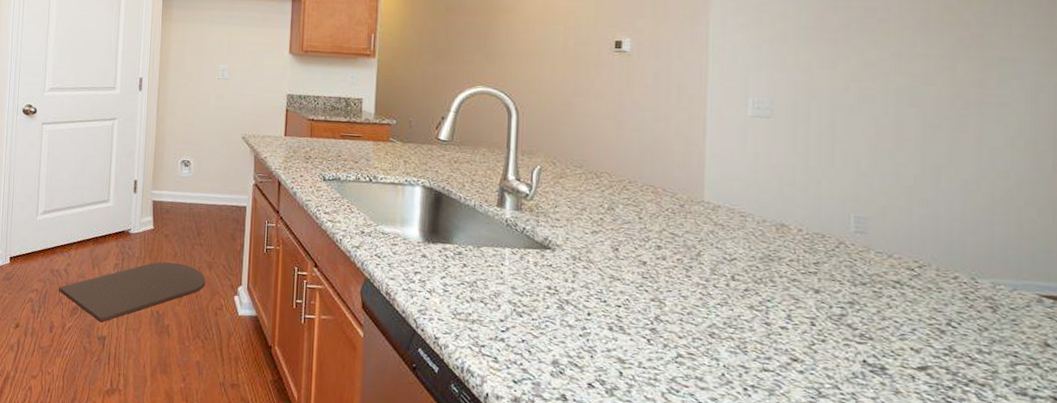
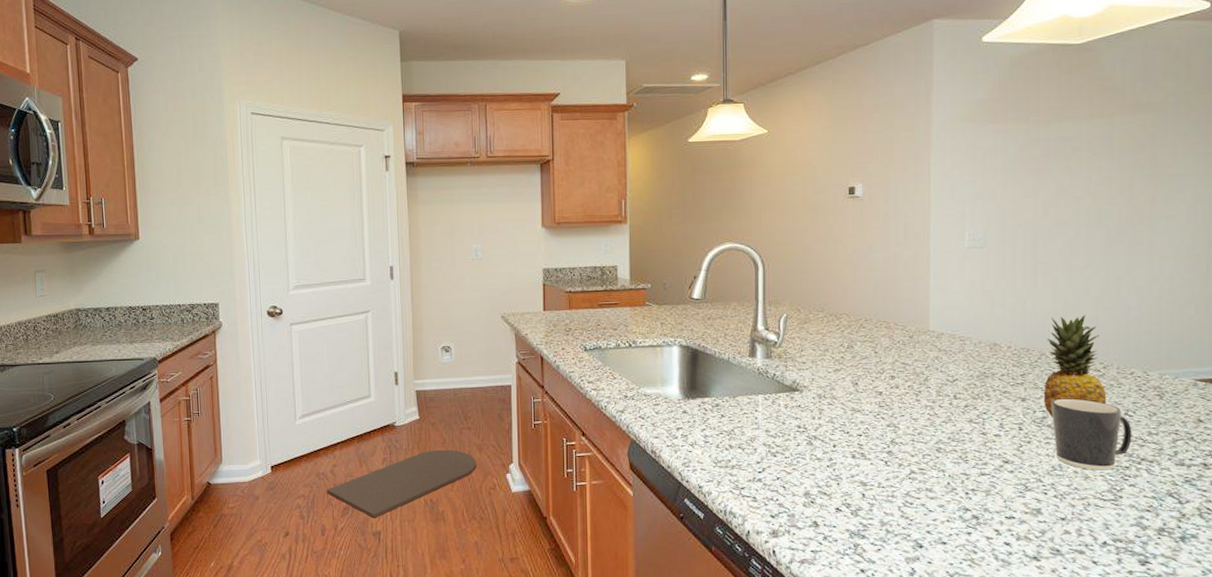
fruit: none [842,202,923,317] -> present [1043,314,1107,418]
mug: none [851,295,956,388] -> present [1051,398,1132,471]

